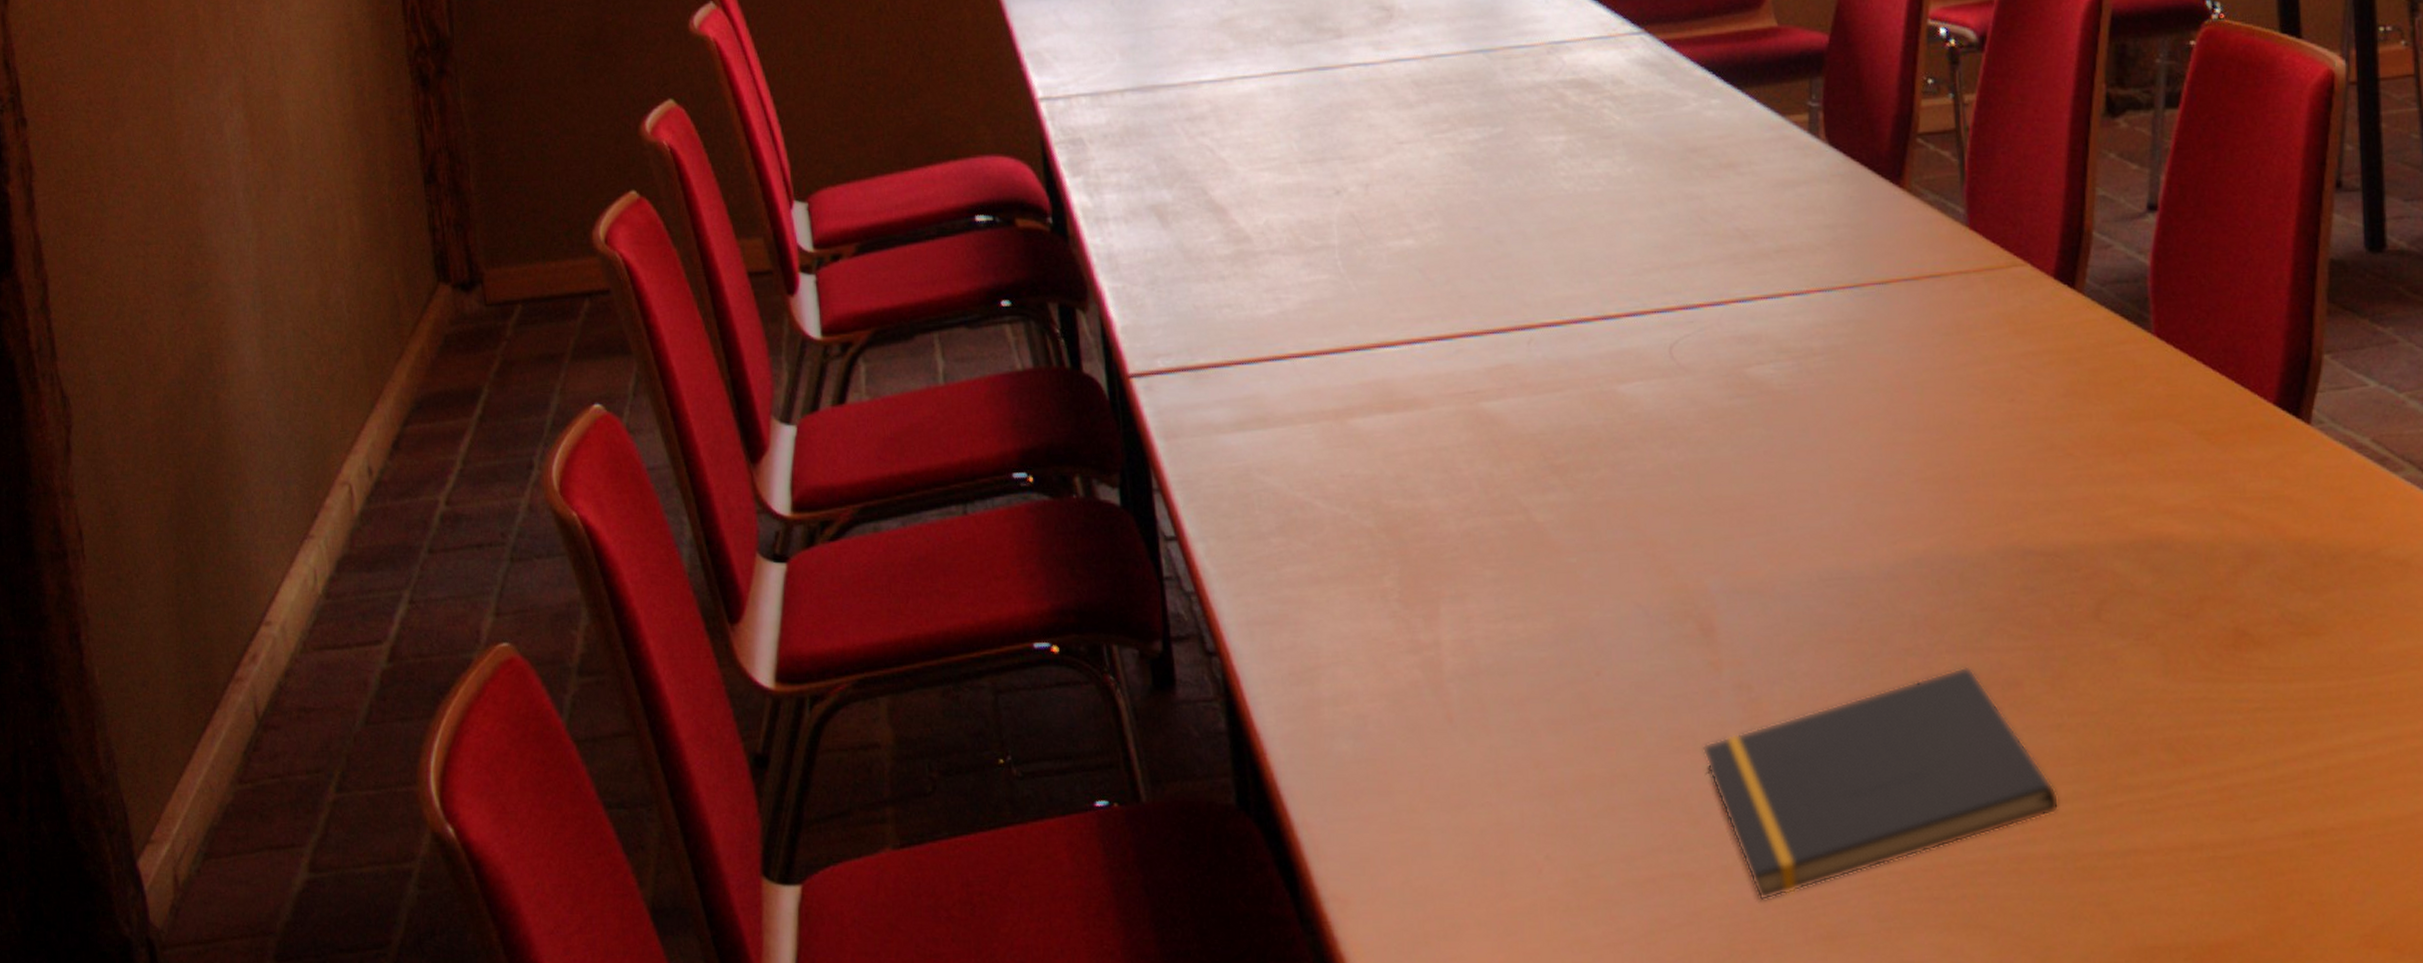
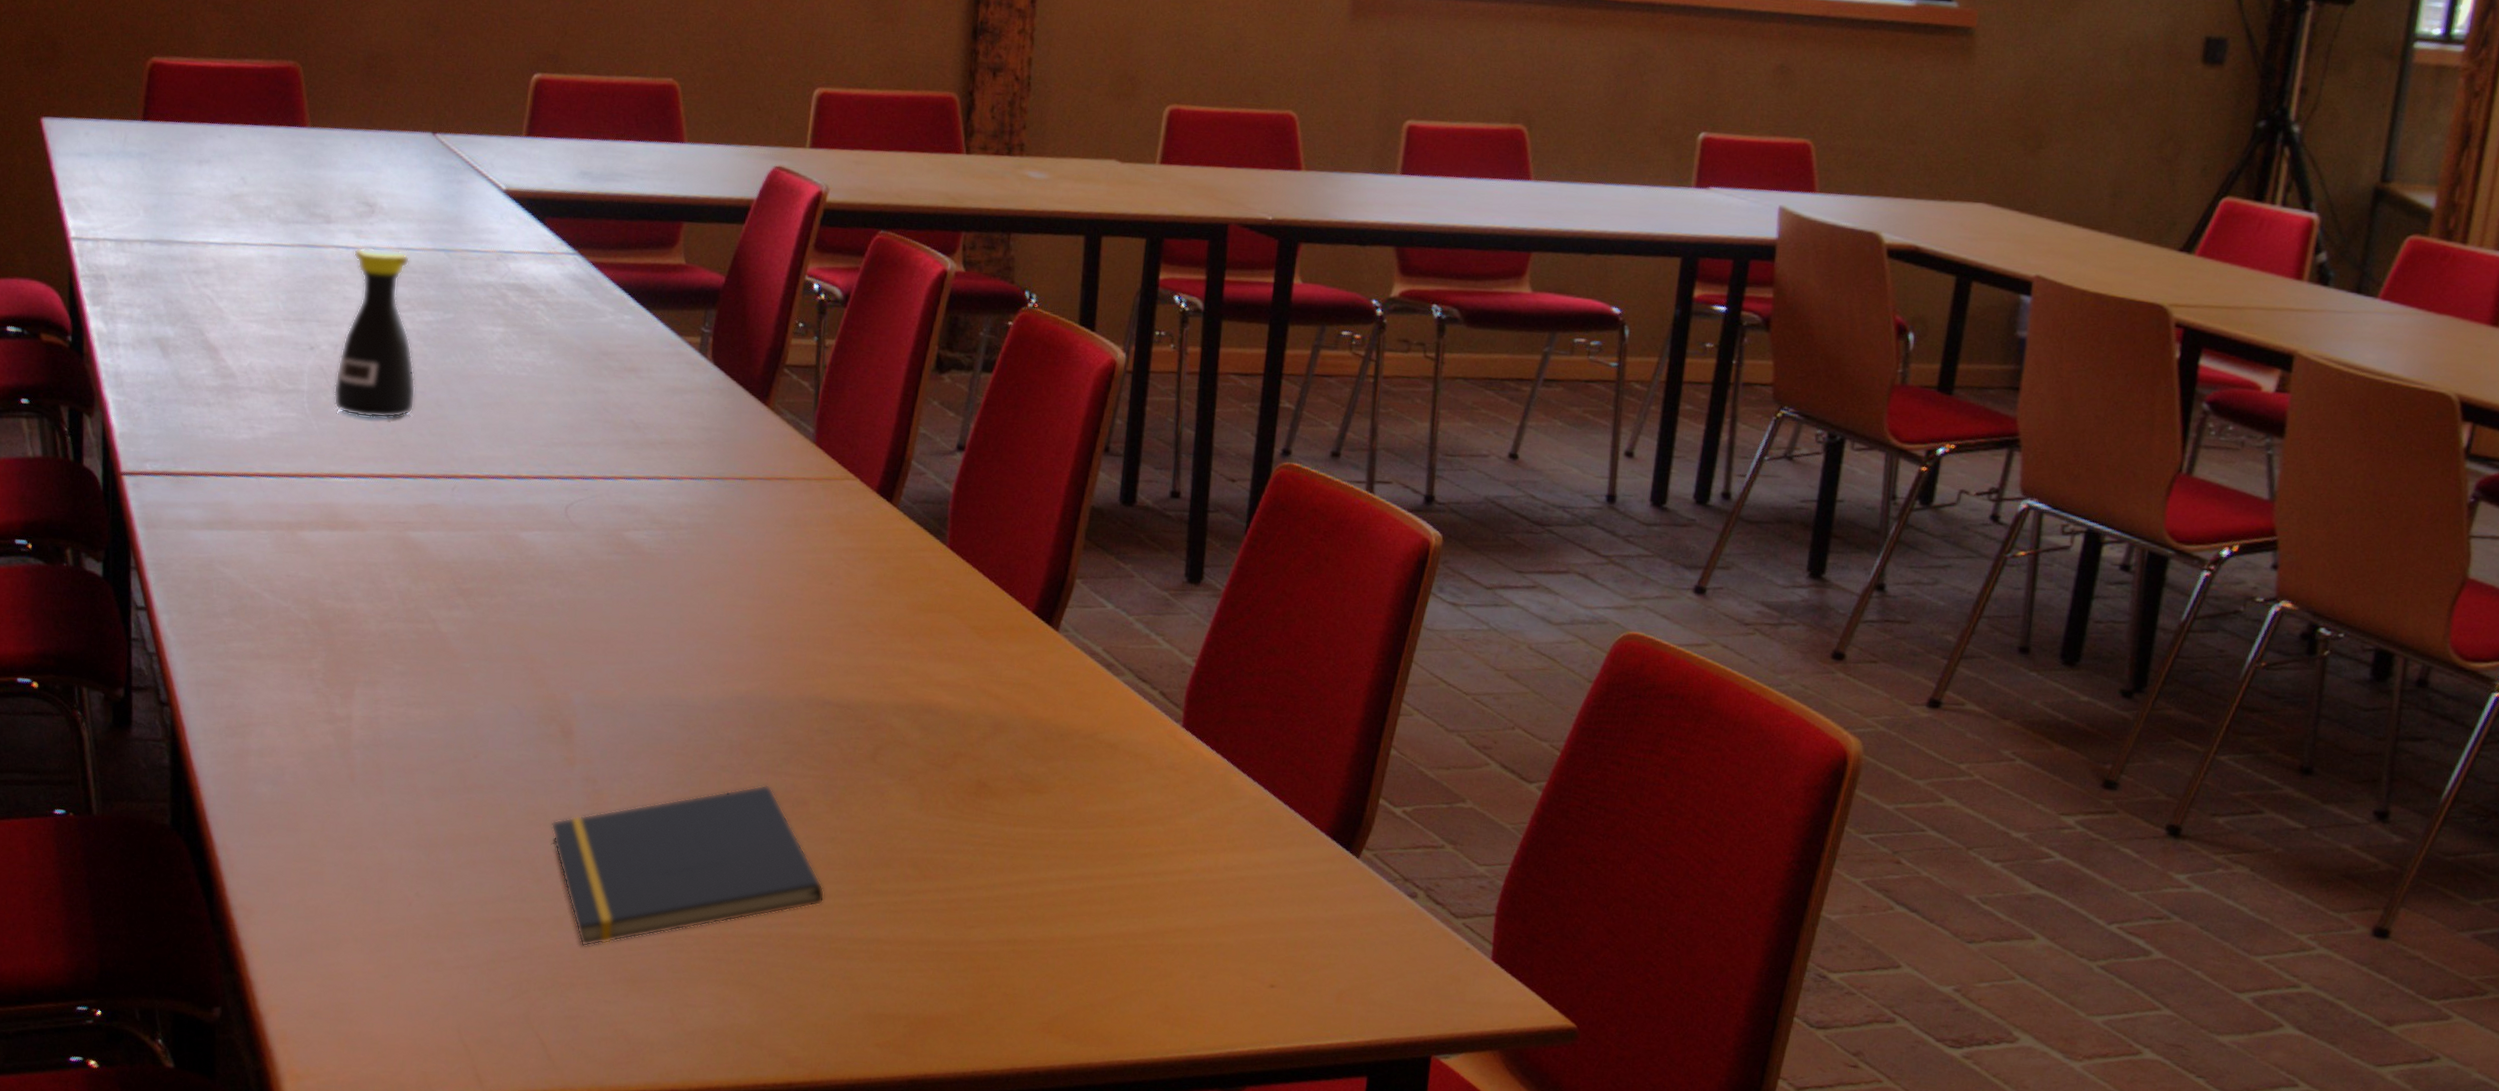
bottle: none [1370,58,1470,269] -> present [333,247,416,419]

